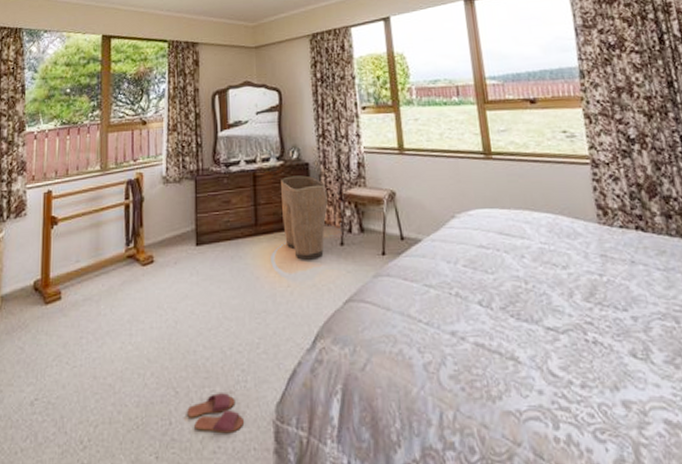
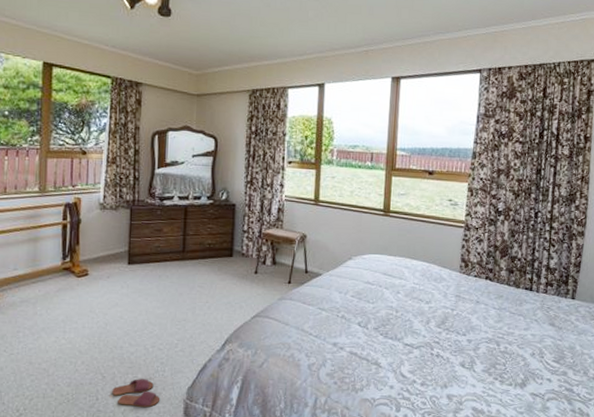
laundry basket: present [281,175,328,260] -> none [207,214,248,283]

